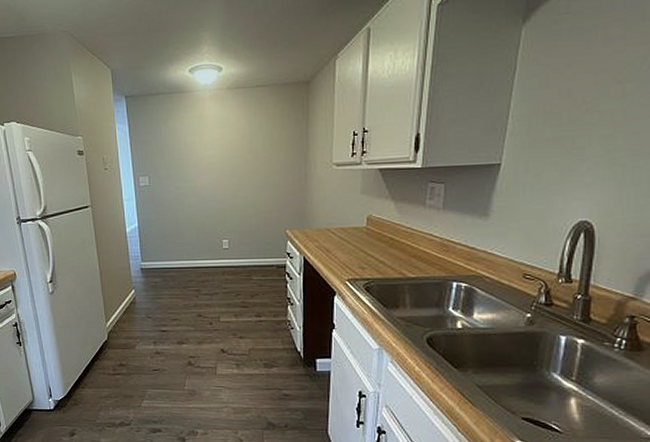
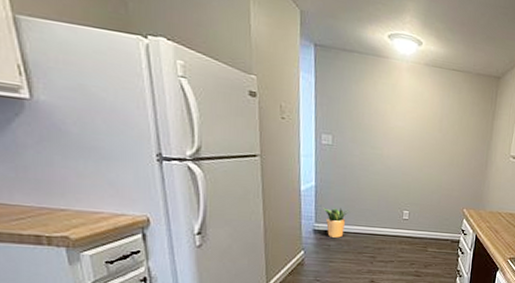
potted plant: none [146,244,171,274] -> present [321,206,350,238]

